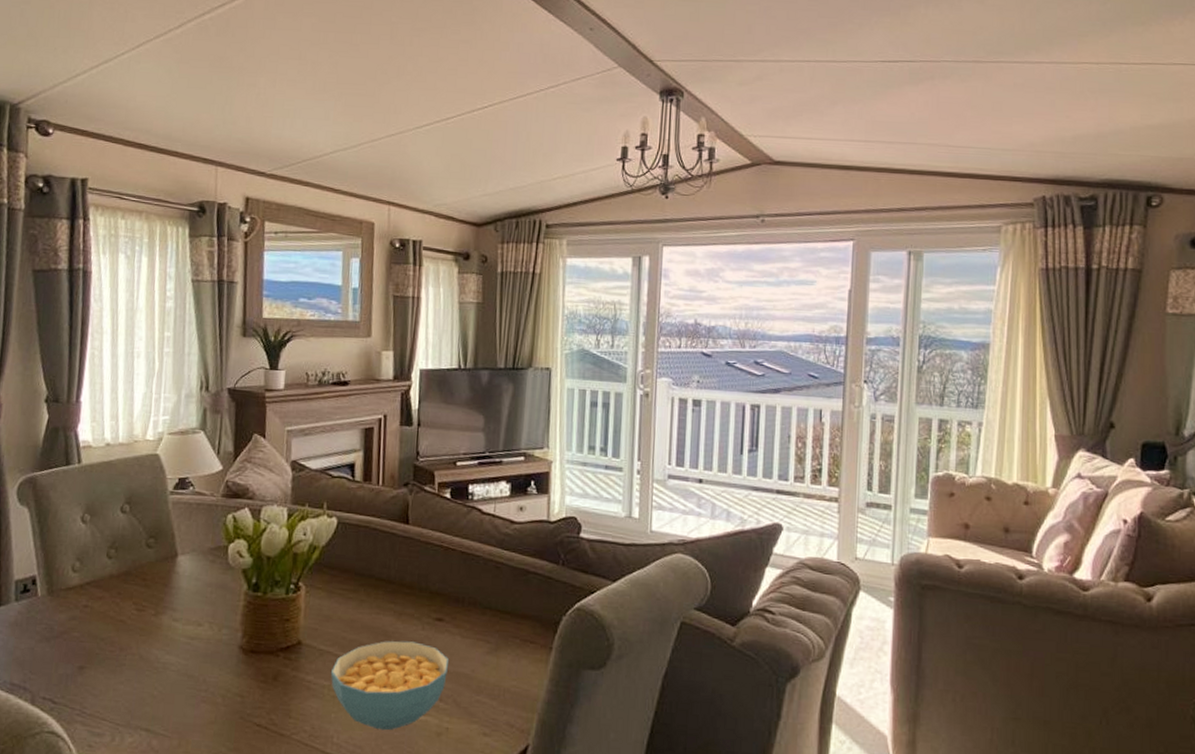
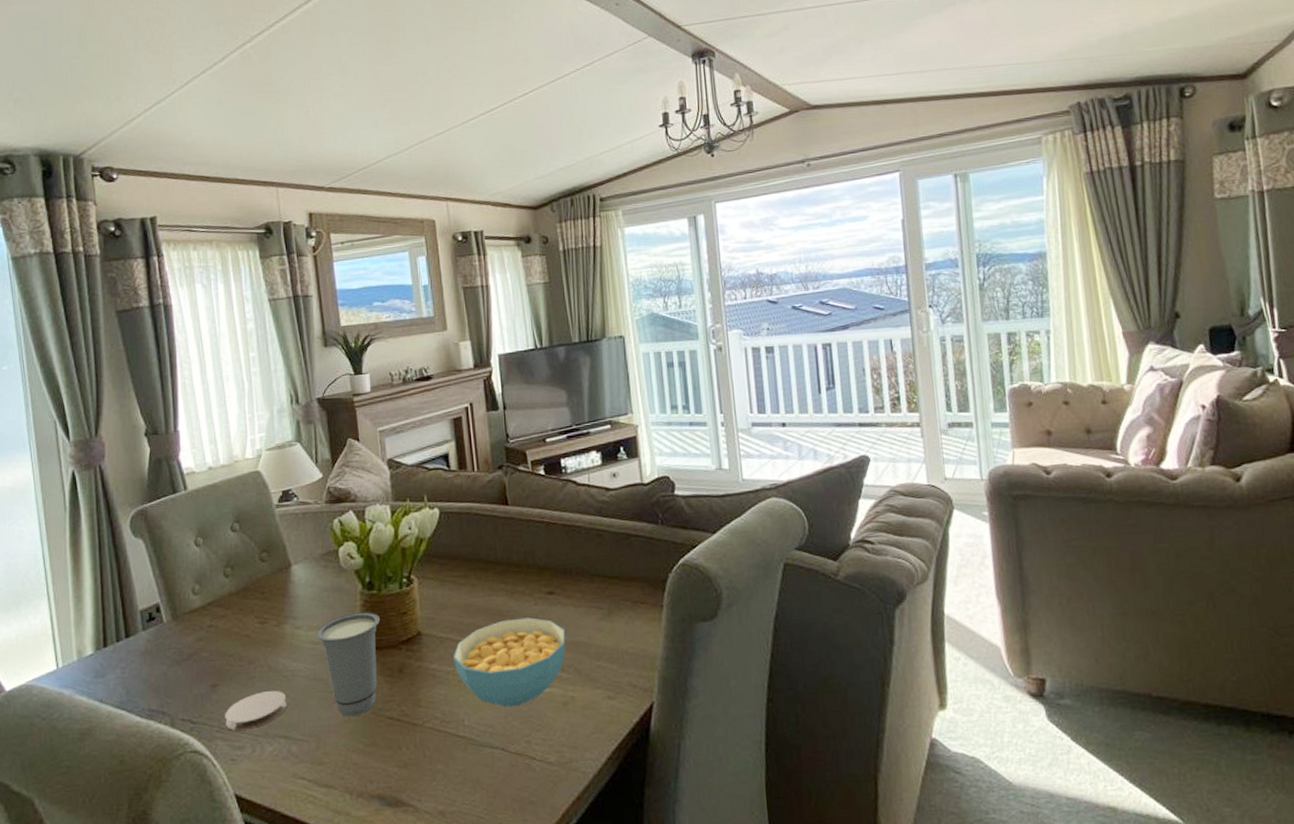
coaster: none [87,680,154,718] -> present [225,690,287,731]
cup: none [193,612,262,719] -> present [316,612,381,717]

